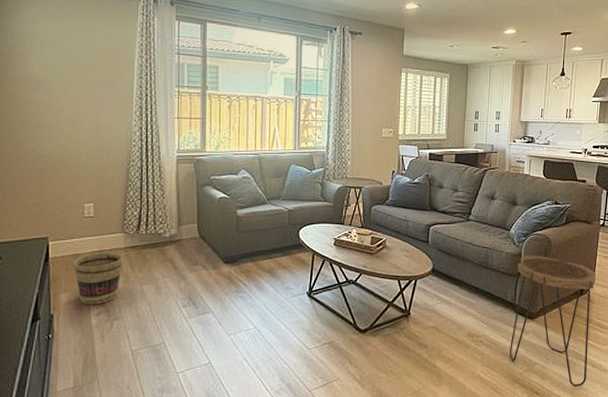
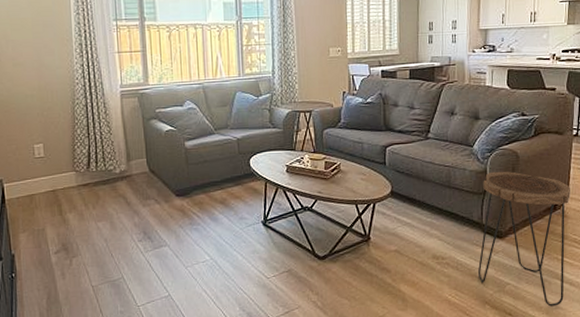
basket: present [73,252,123,305] -> none [28,190,76,244]

